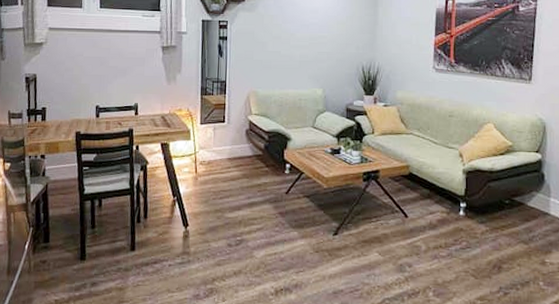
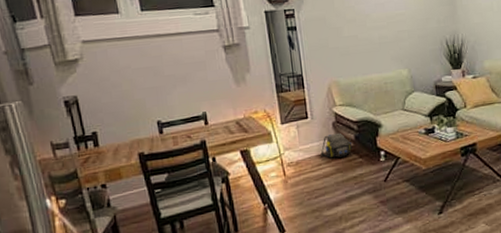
shoulder bag: none [231,140,261,164] -> present [320,132,353,158]

